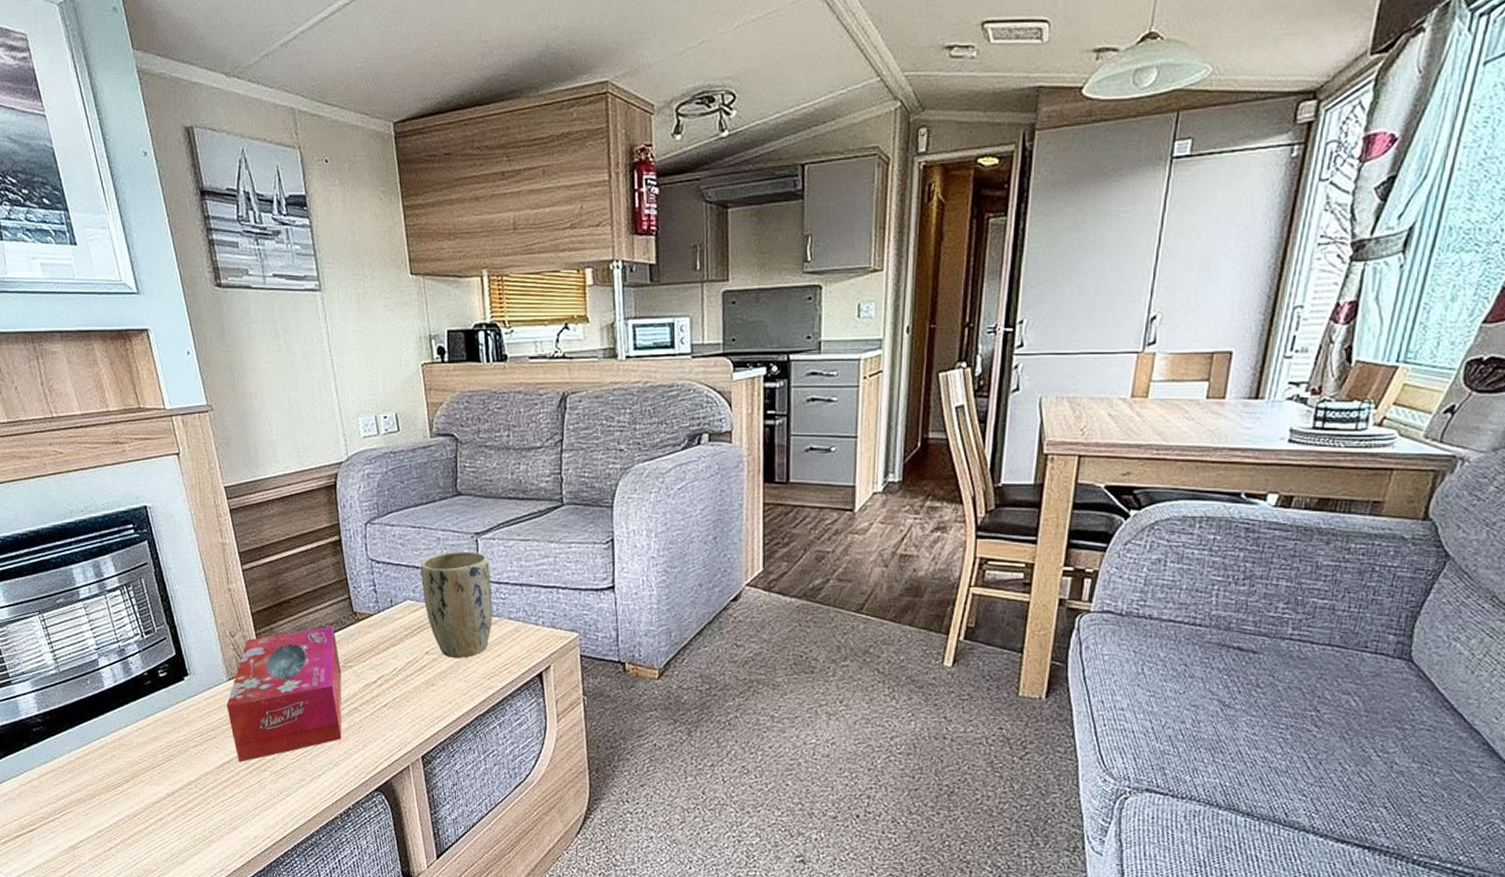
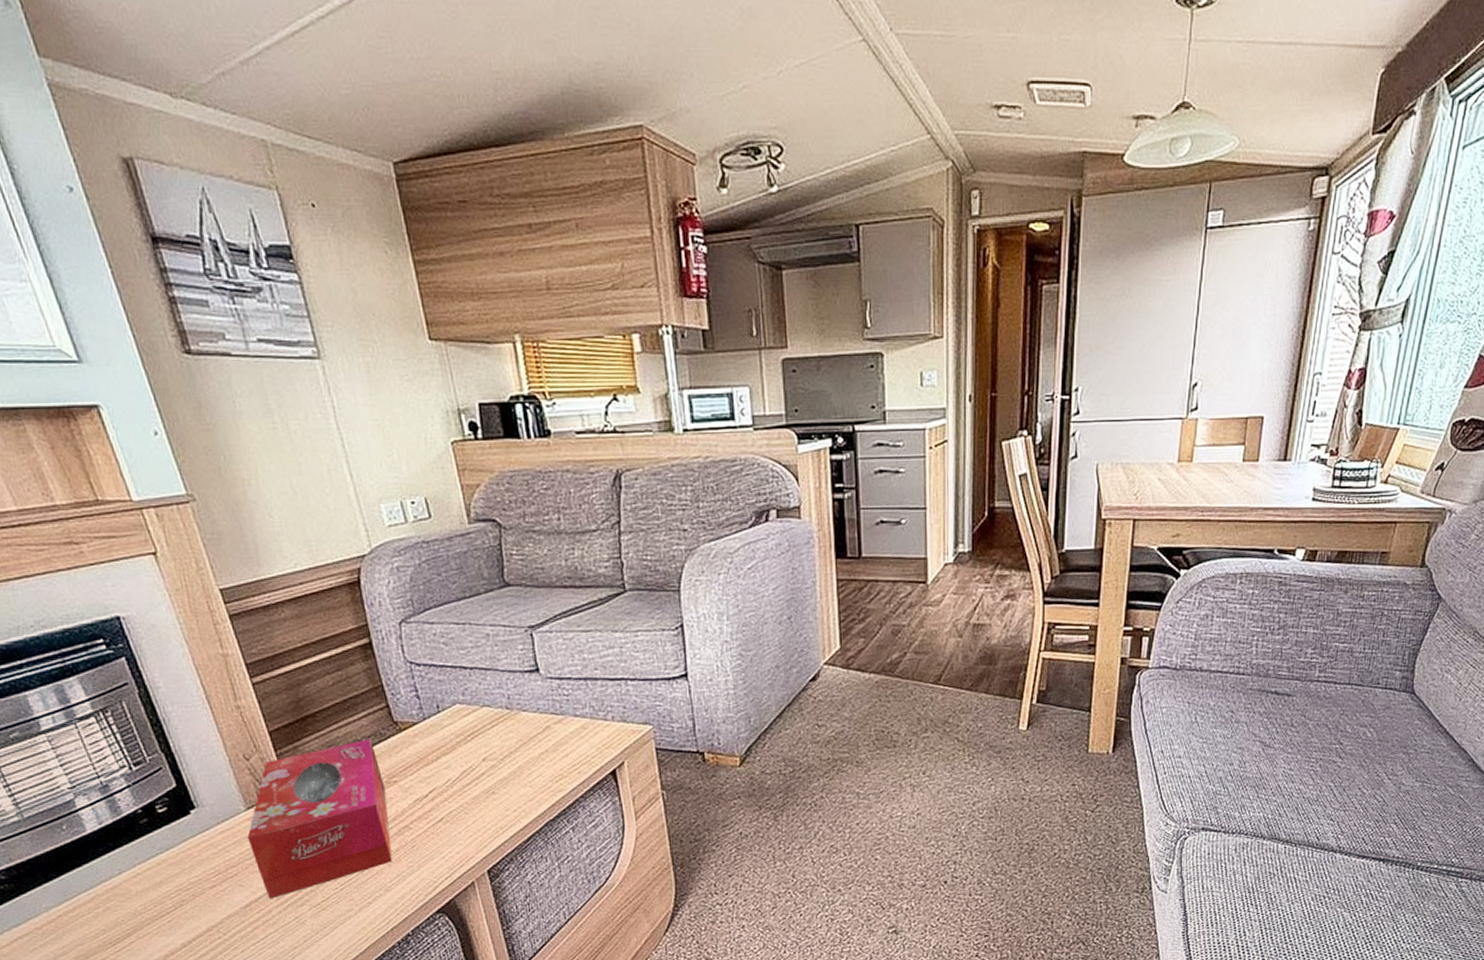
plant pot: present [421,551,493,658] -> none [469,646,557,763]

